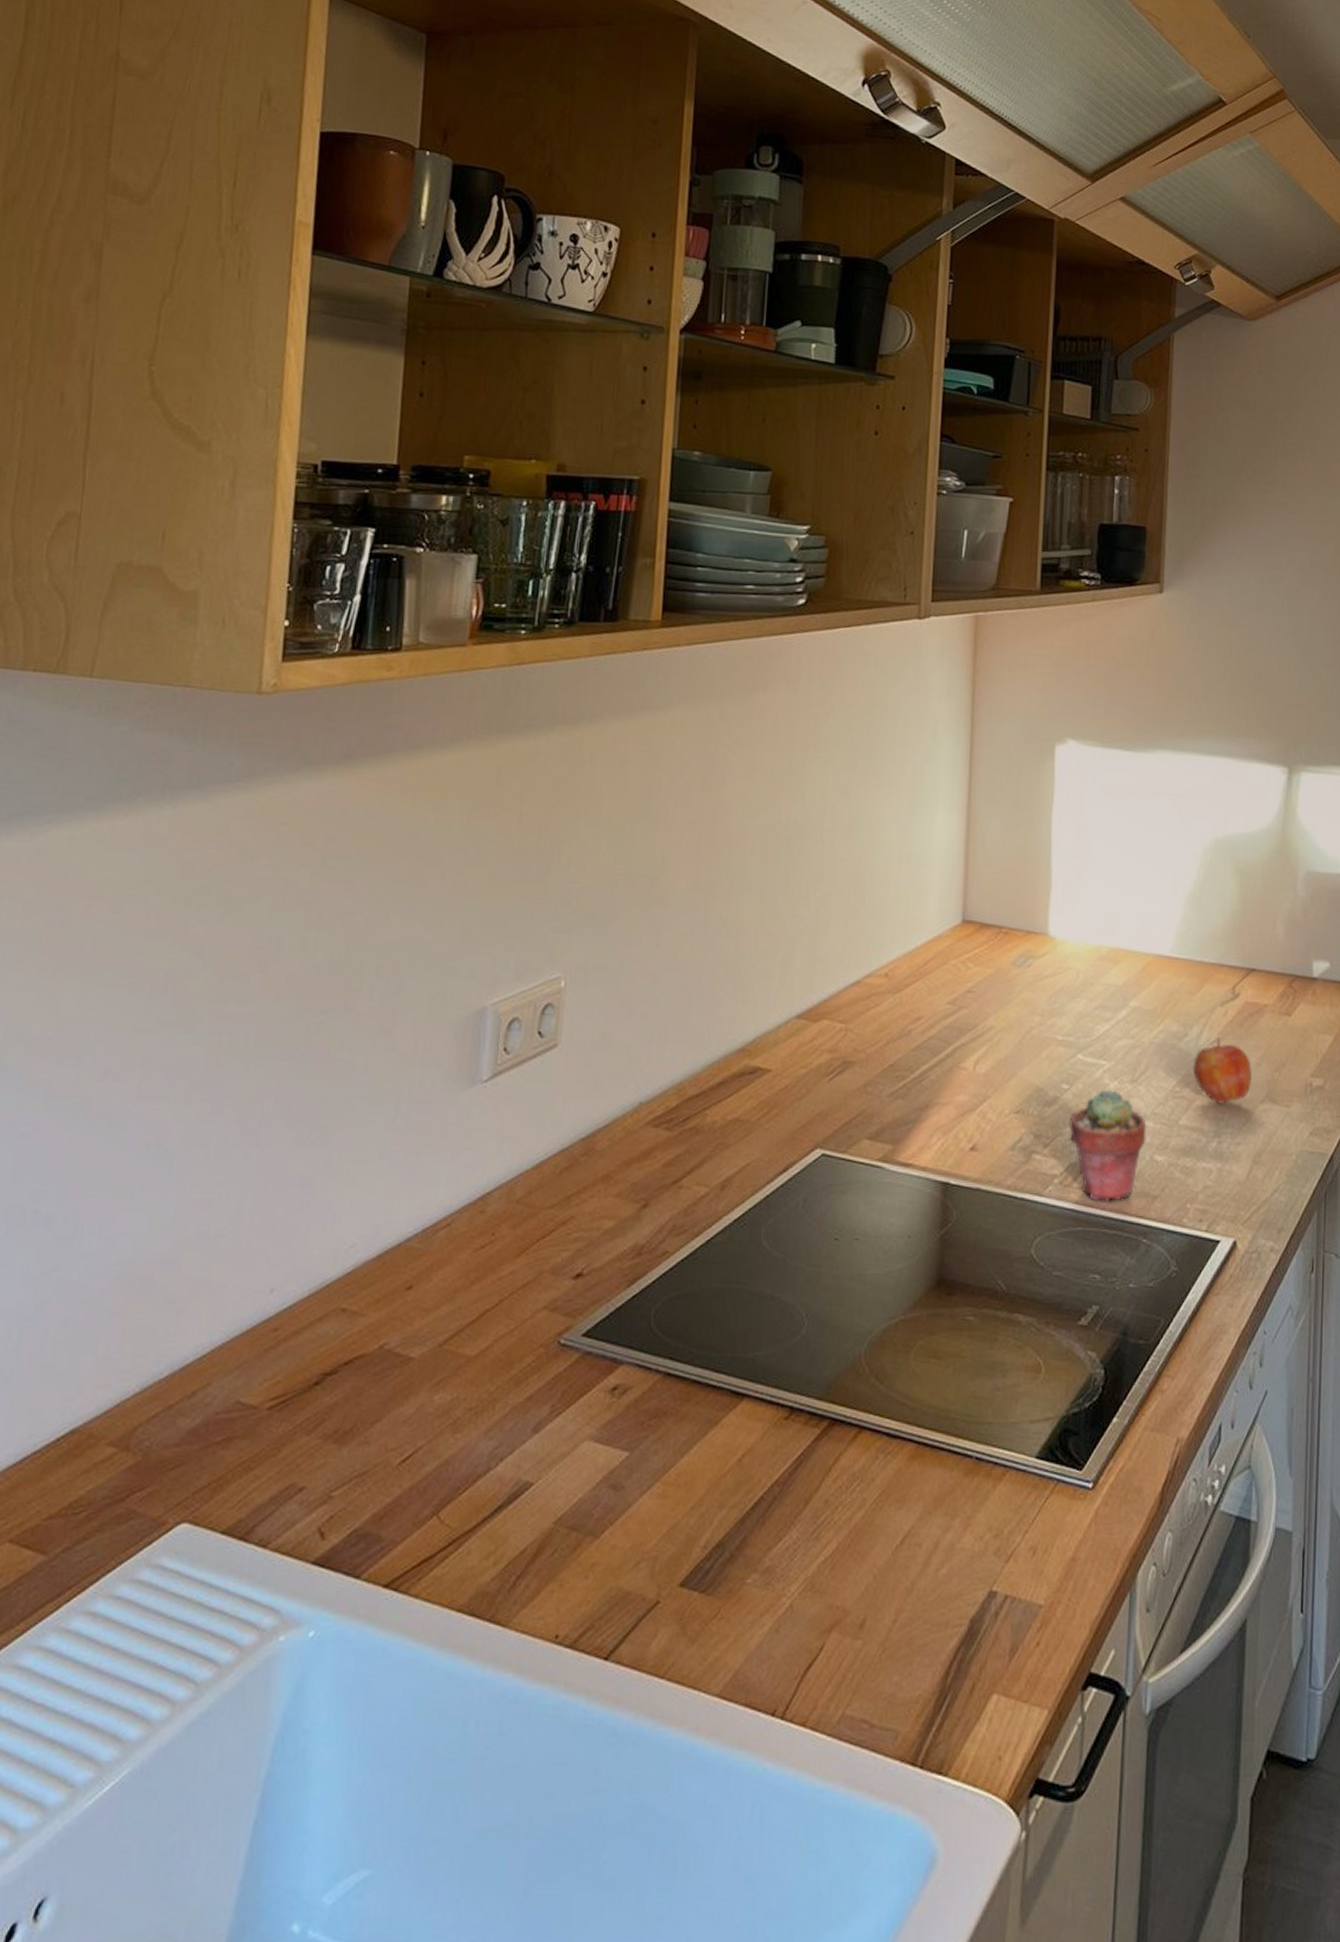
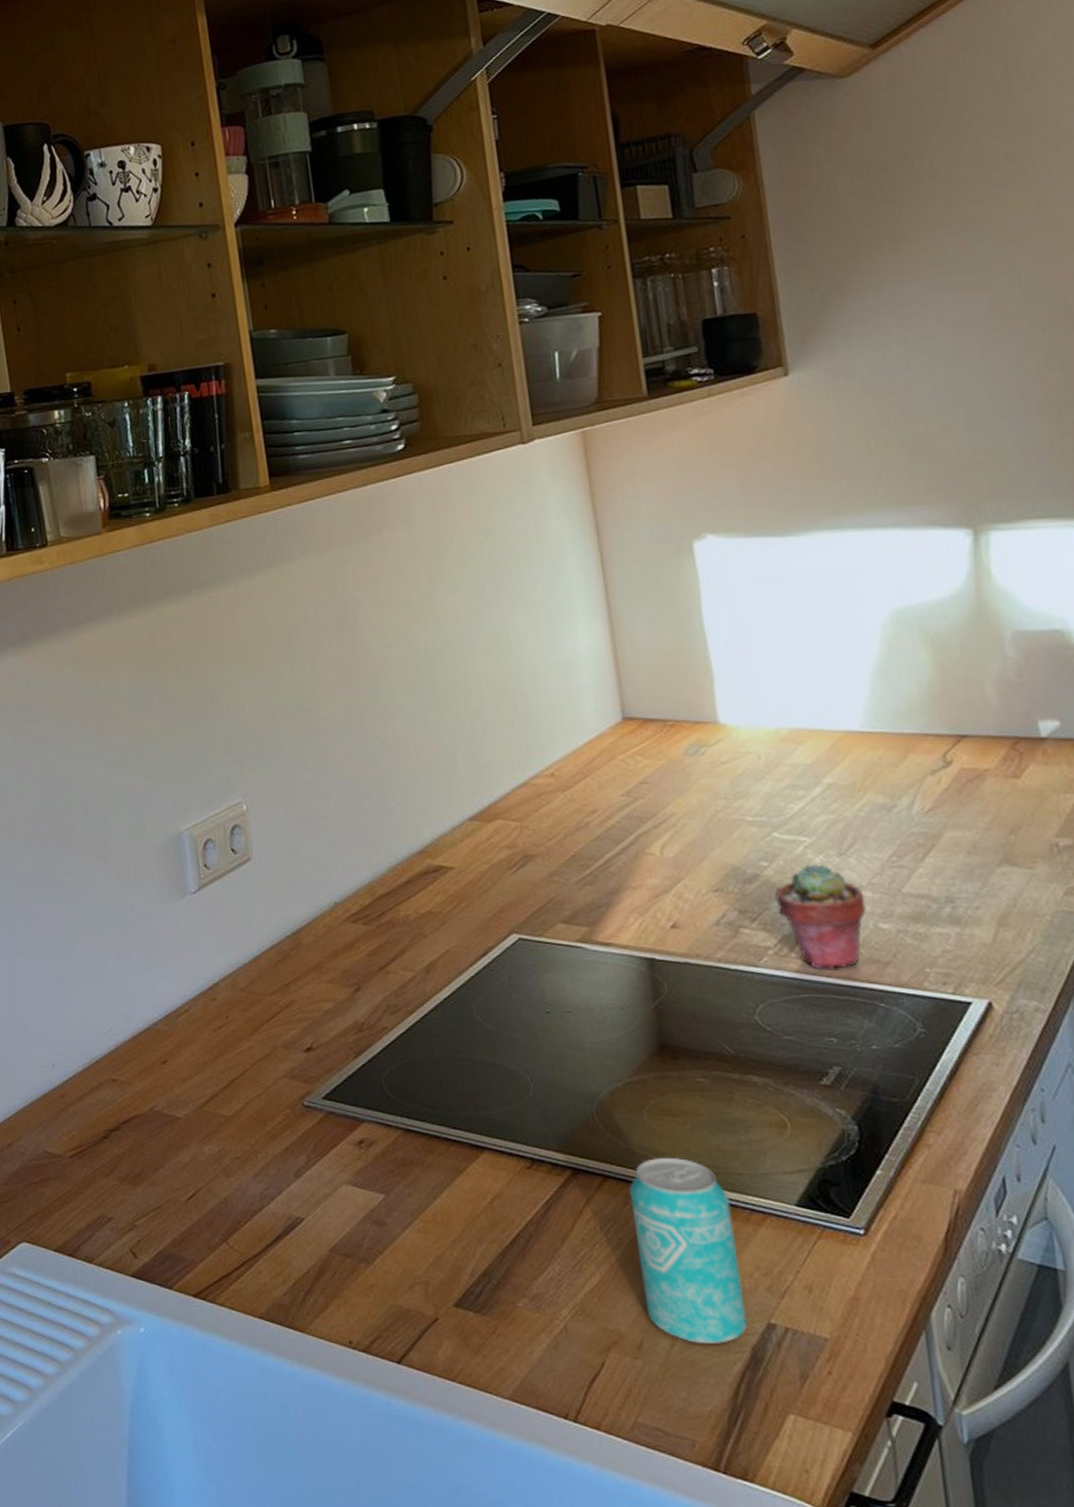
beverage can: none [876,1404,976,1619] -> present [629,1157,748,1345]
apple: present [1193,1038,1253,1104] -> none [908,806,984,870]

